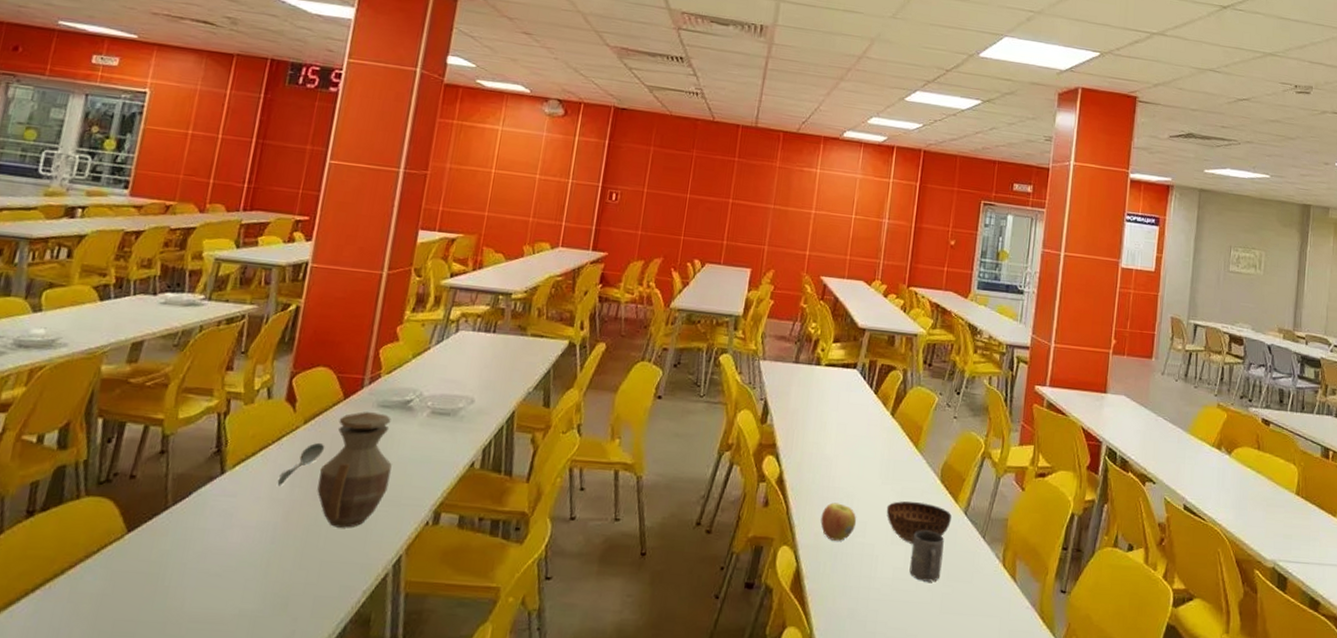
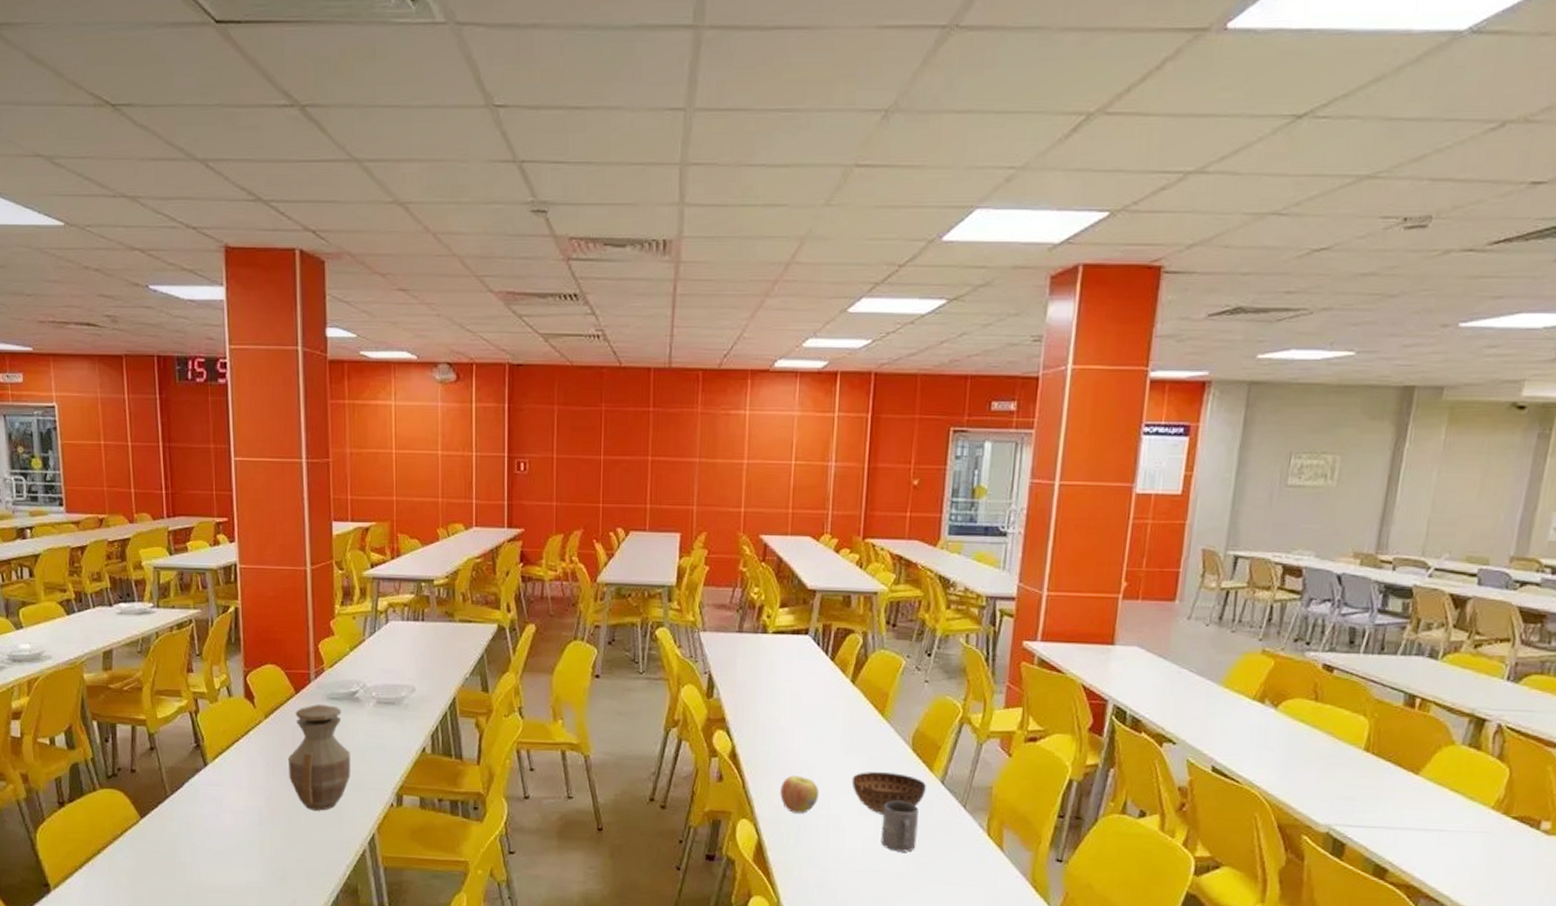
spoon: present [277,442,325,487] -> none [253,734,288,776]

